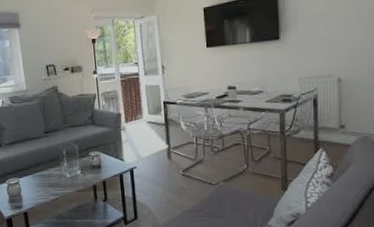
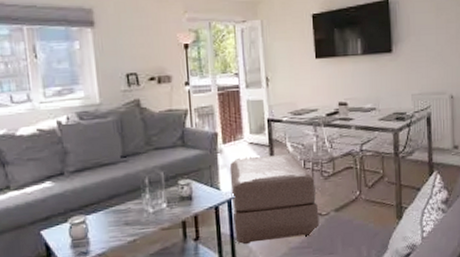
ottoman: none [131,132,210,207] -> present [229,154,320,245]

